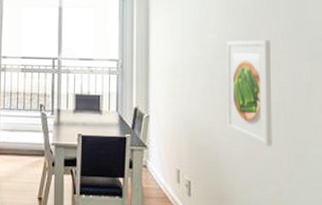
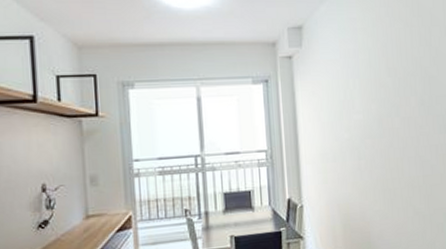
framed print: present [227,40,273,147] -> none [371,117,417,220]

